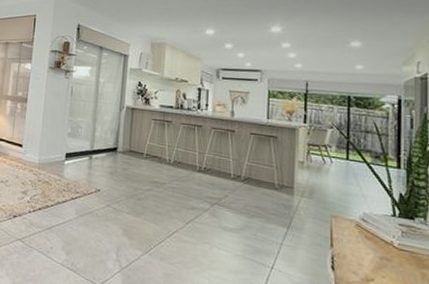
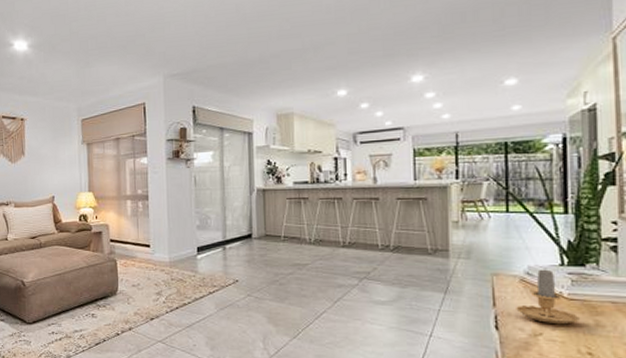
candle: none [351,216,408,274] -> present [516,268,580,325]

